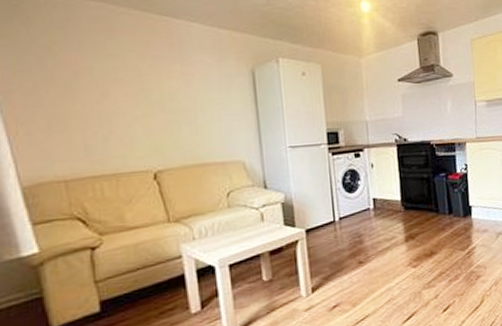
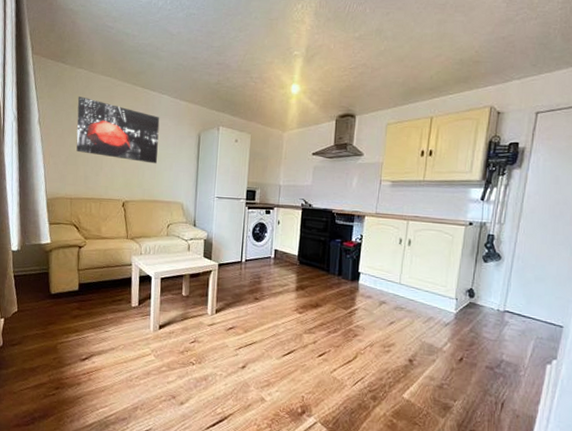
wall art: none [54,32,199,116] -> present [76,96,160,164]

